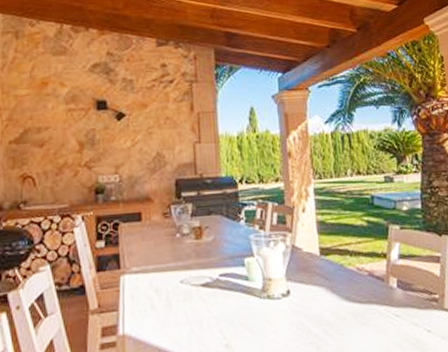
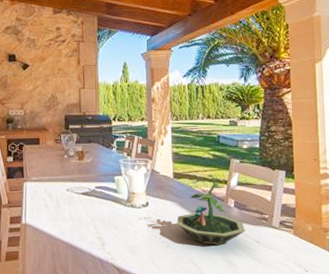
terrarium: none [327,247,412,342] -> present [177,175,245,246]

